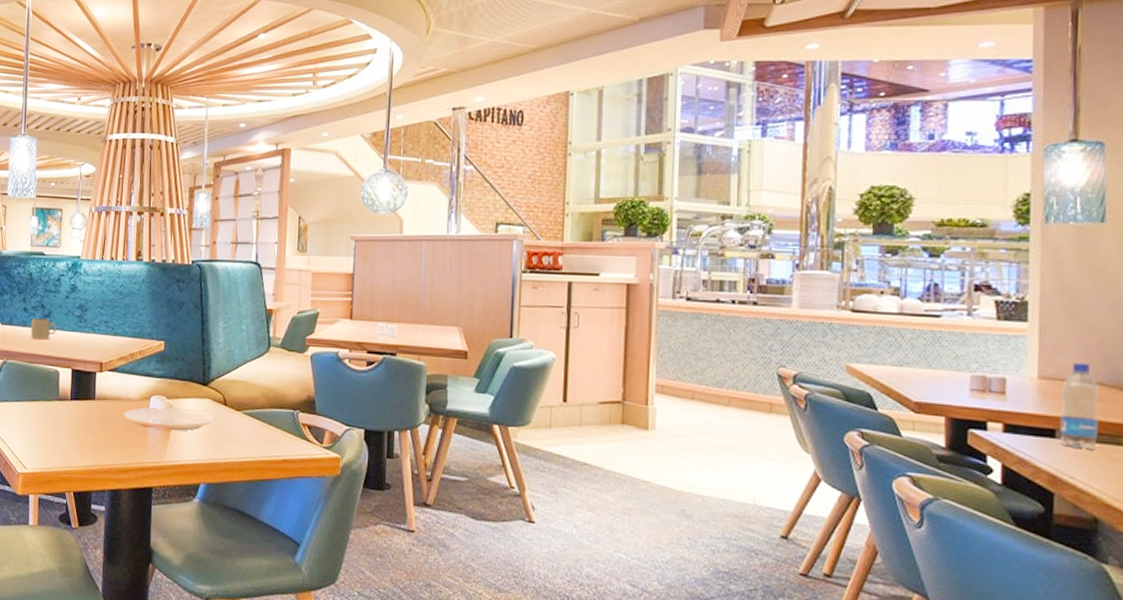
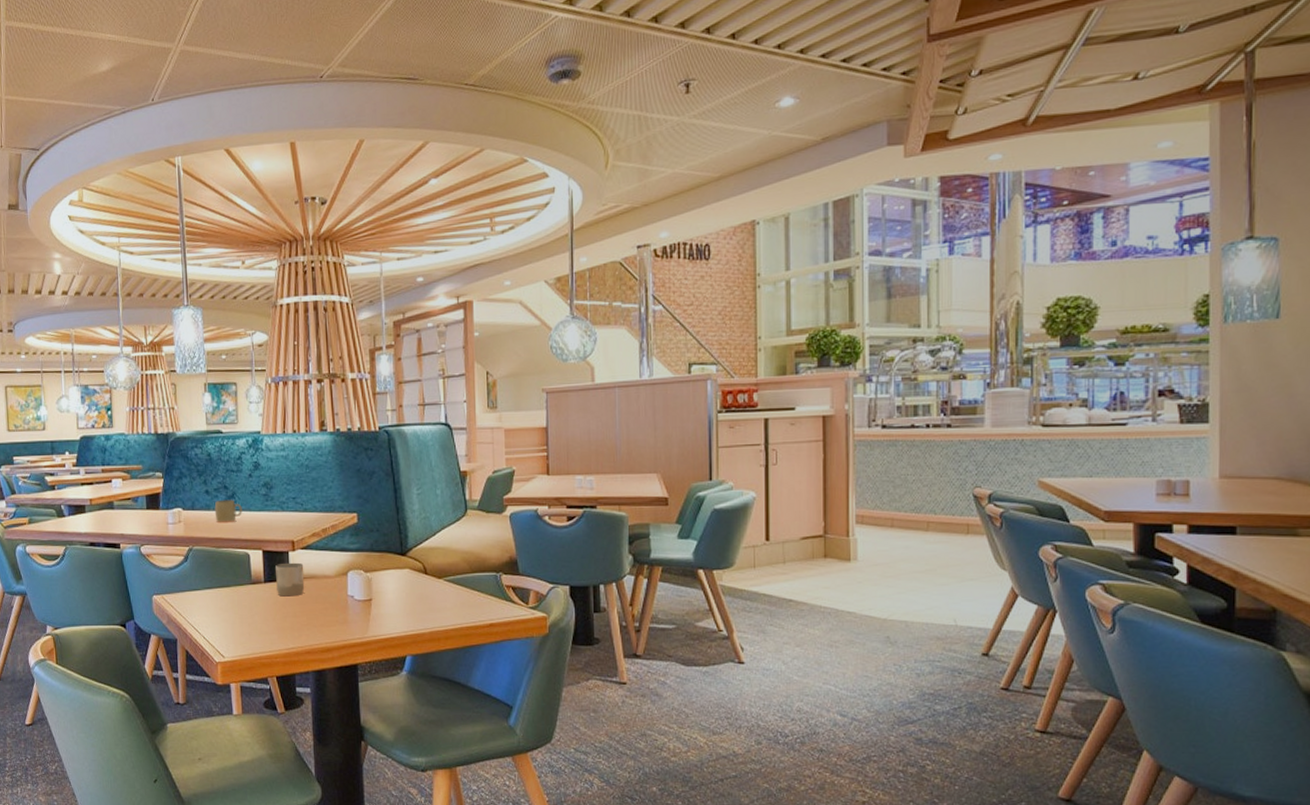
cup: none [82,383,110,416] -> present [276,562,305,597]
plate: present [123,407,217,431] -> none [321,580,418,605]
bottle: present [1059,362,1100,450] -> none [1240,459,1277,544]

